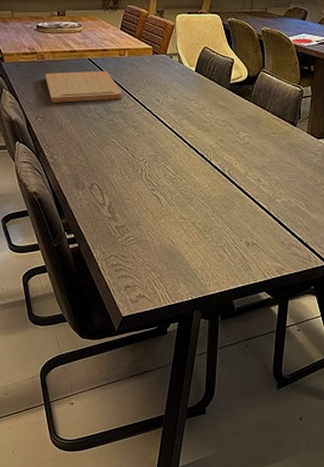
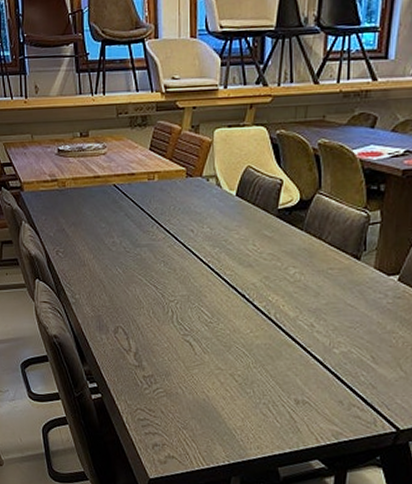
cutting board: present [46,70,123,103] -> none [67,197,151,236]

